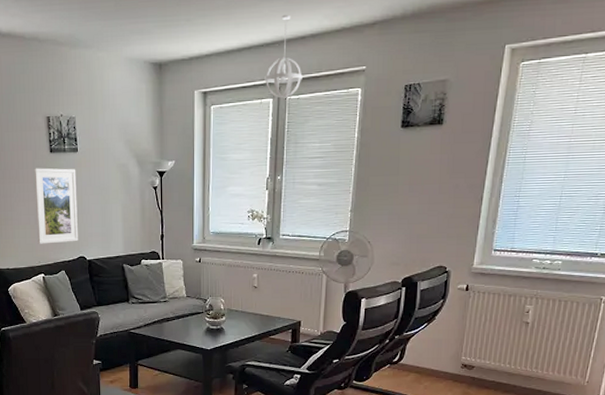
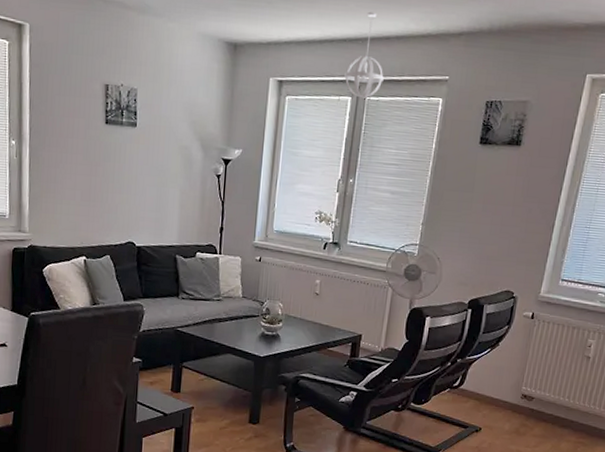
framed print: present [34,168,78,244] -> none [82,139,133,225]

